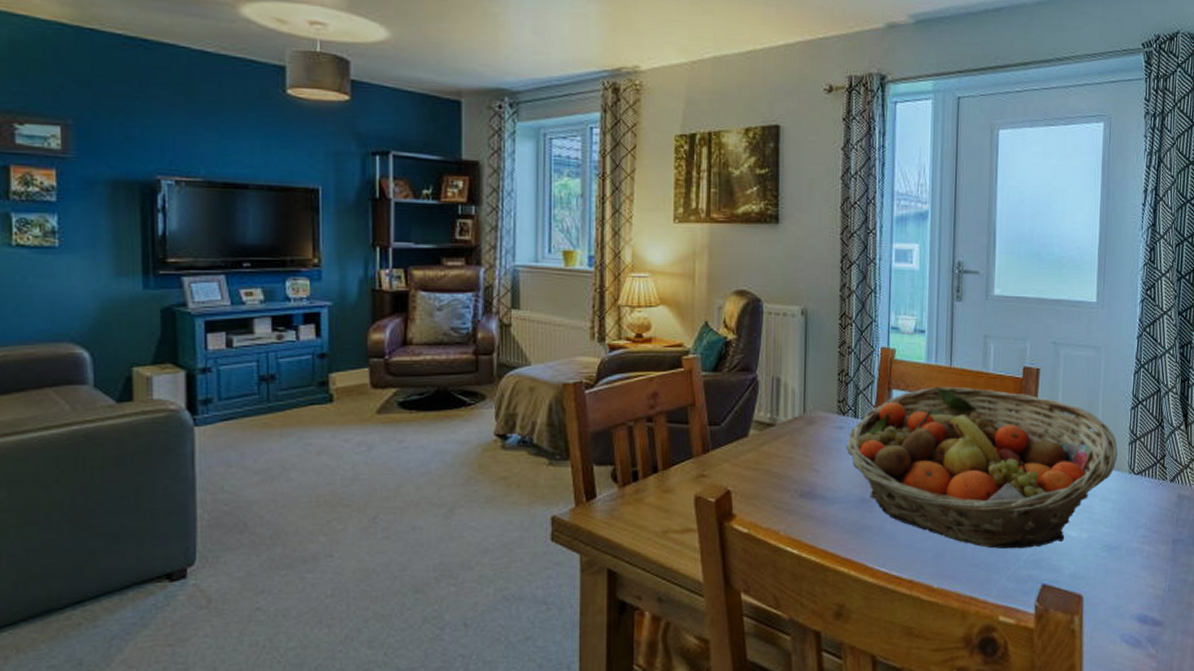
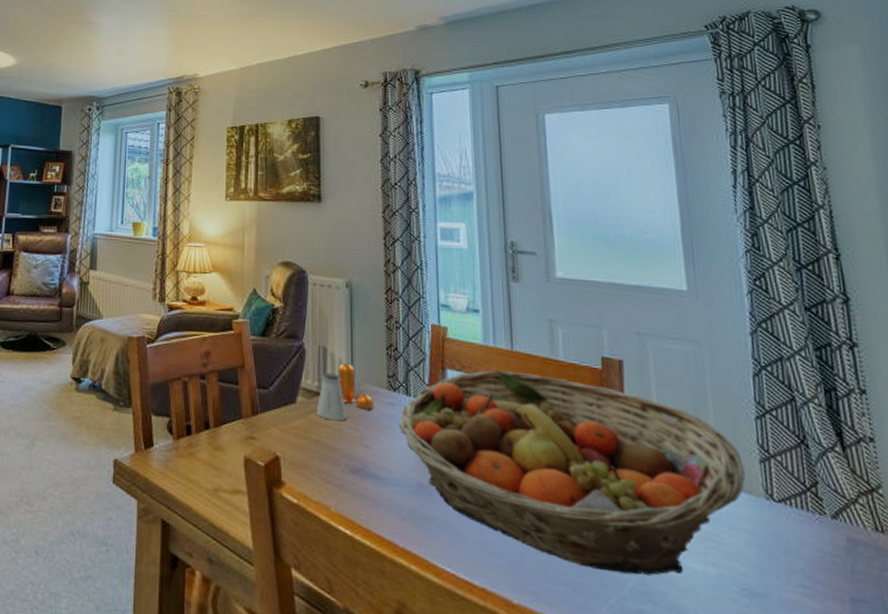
saltshaker: none [768,402,798,450] -> present [316,372,347,421]
pepper shaker: none [790,392,825,436] -> present [338,363,375,410]

